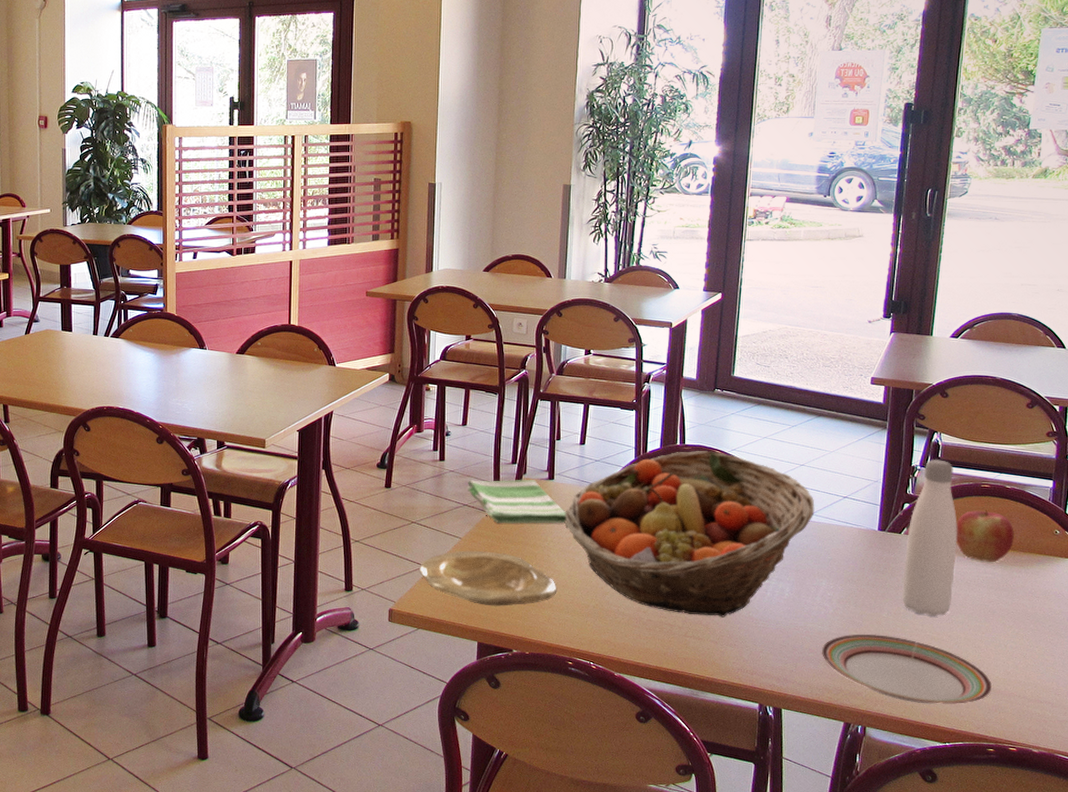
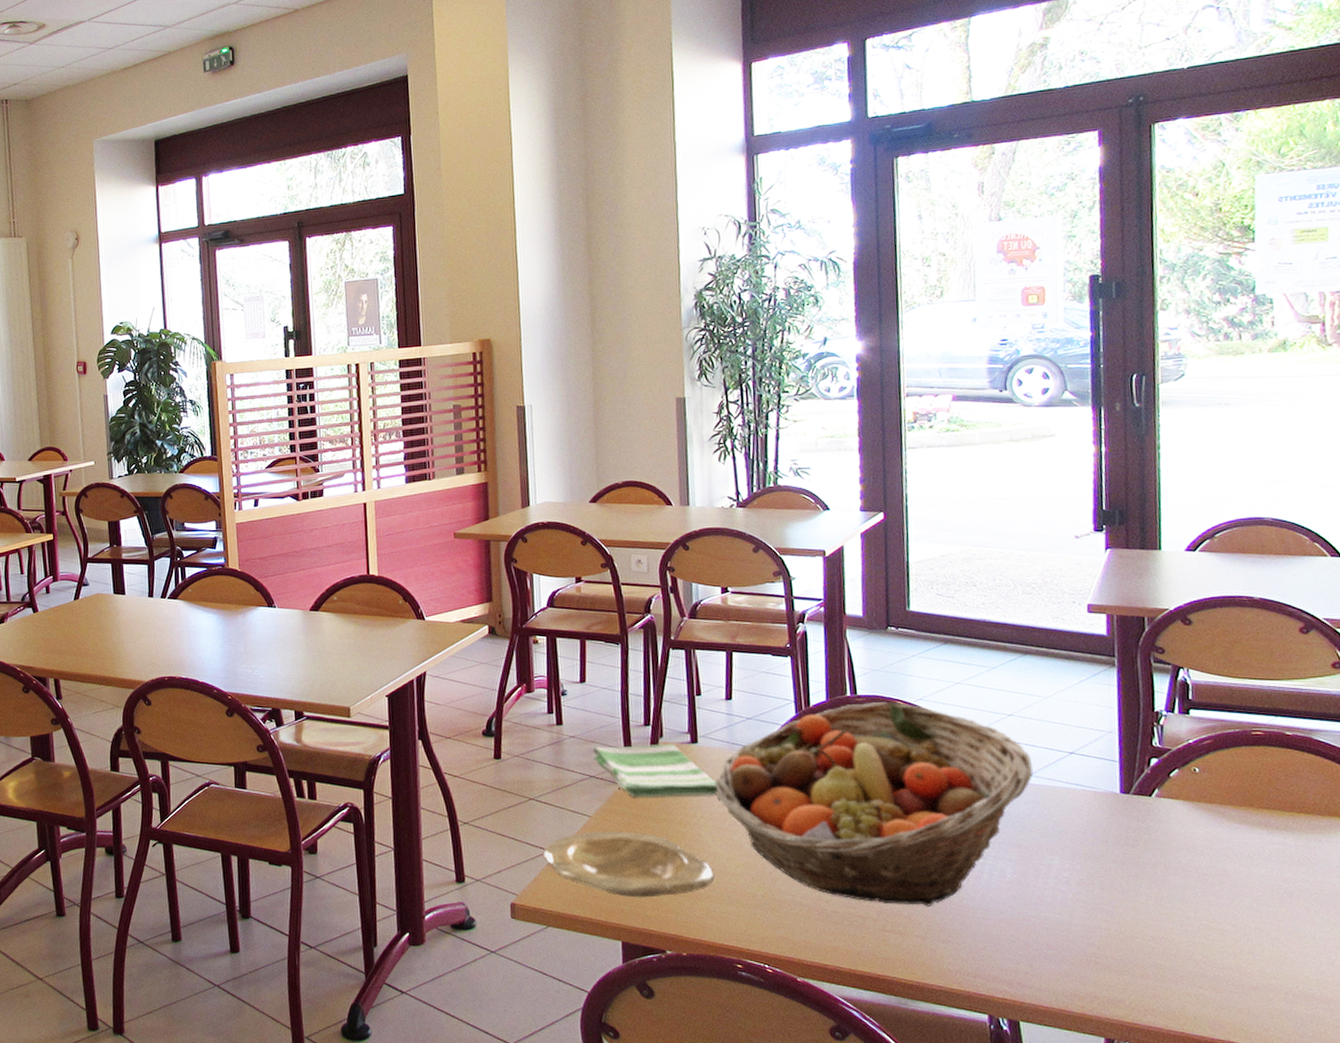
plate: present [821,635,993,705] -> none [1063,925,1303,1015]
water bottle: present [901,459,958,617] -> none [1159,701,1232,901]
apple: present [956,510,1015,562] -> none [1224,764,1307,829]

